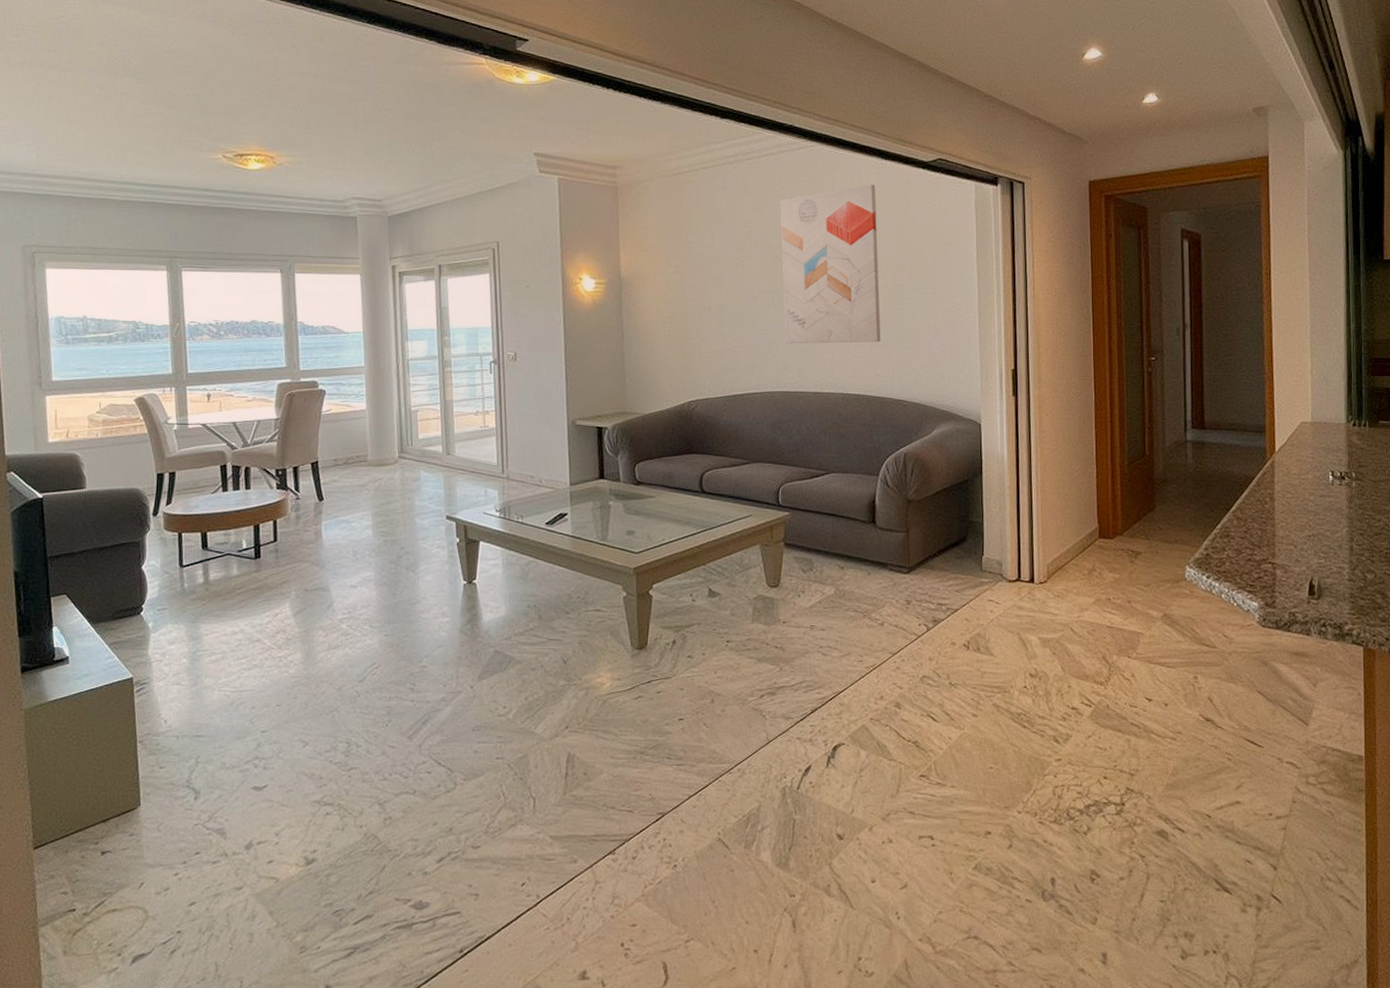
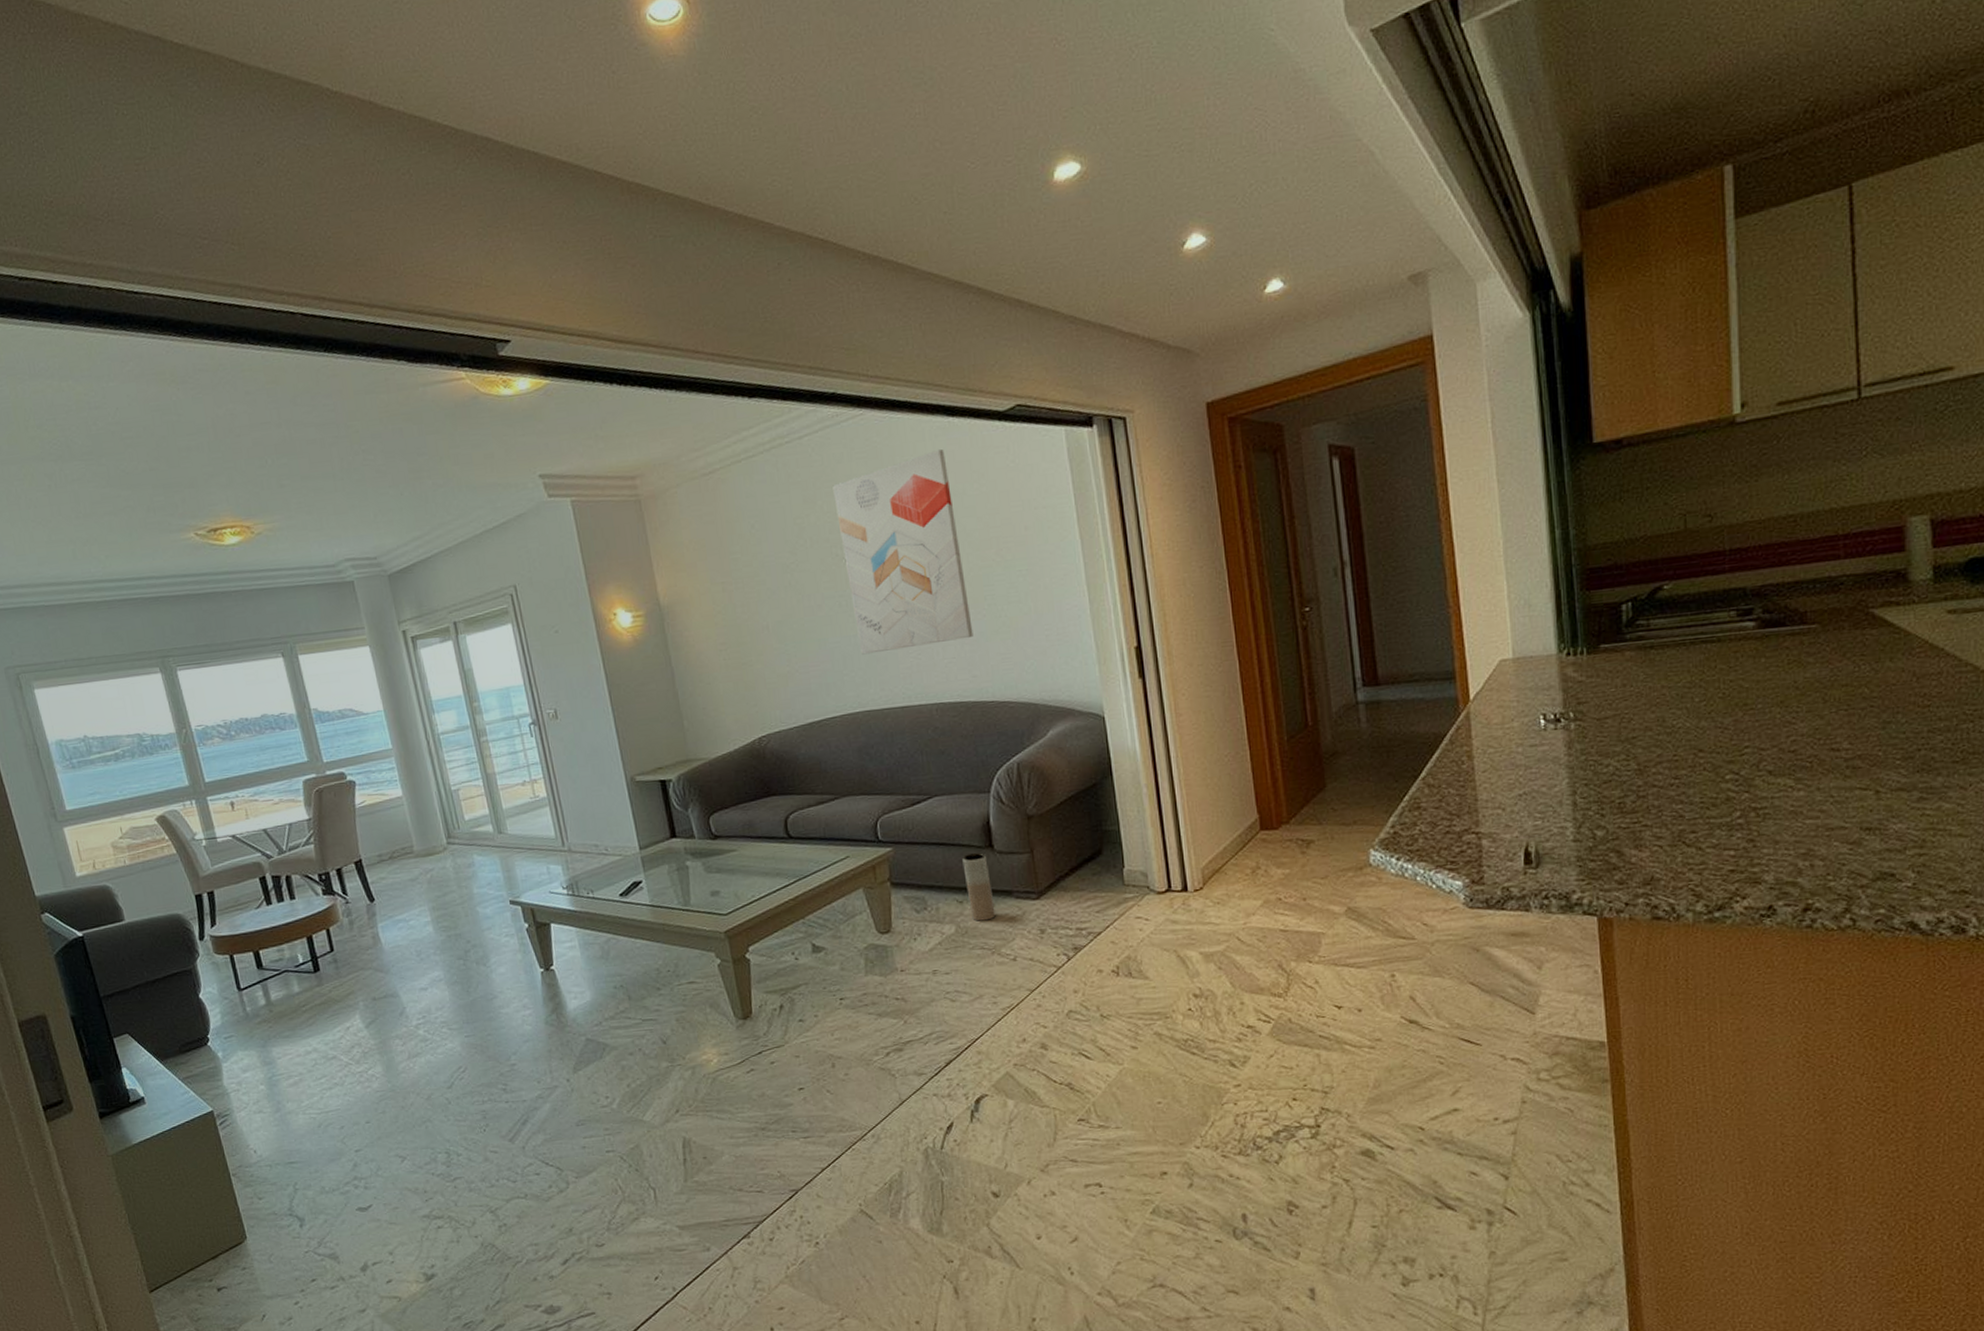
vase: none [848,526,871,587] -> present [962,853,996,921]

